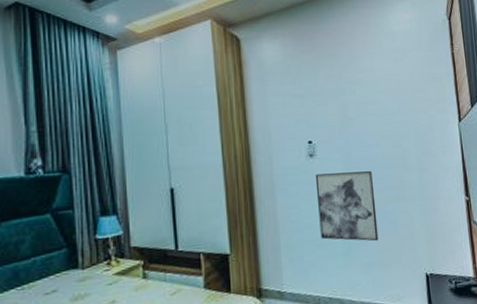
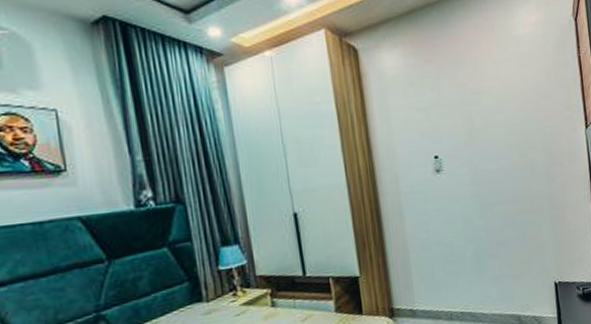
wall art: present [315,171,379,242] -> none [442,184,508,256]

